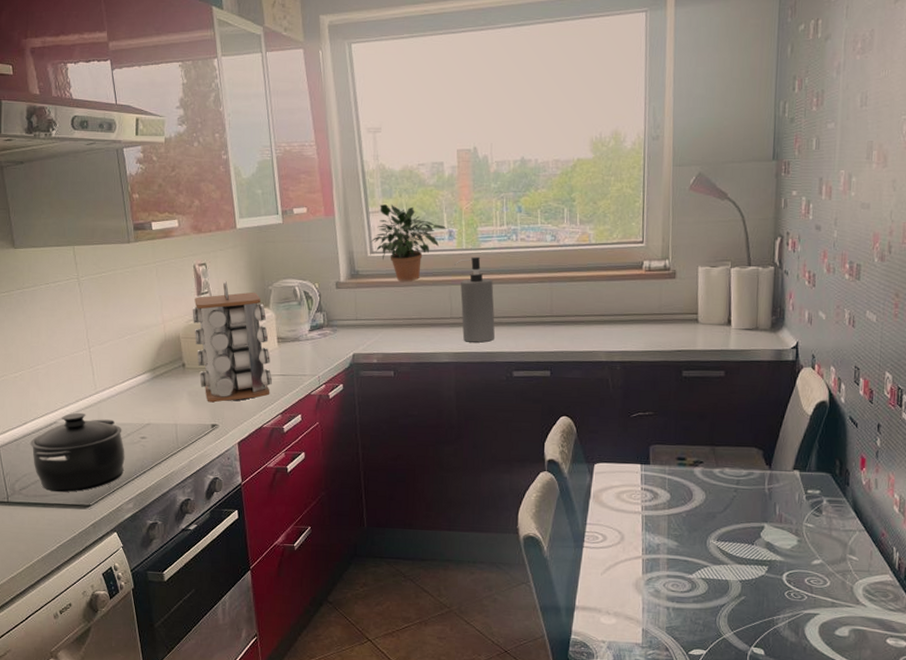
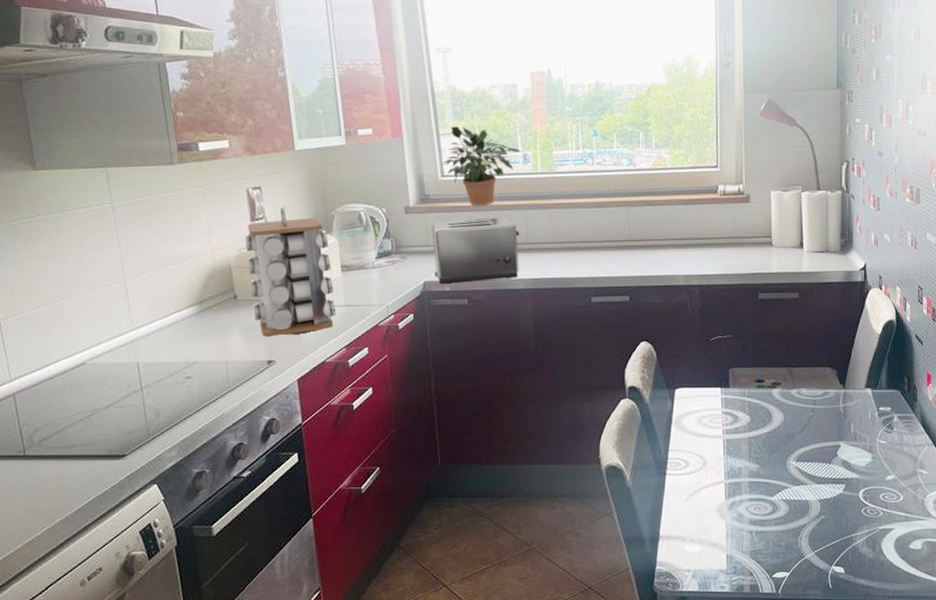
saucepan: present [30,412,125,492] -> none [52,352,167,441]
toaster: none [360,292,444,357] -> present [431,217,520,285]
soap dispenser: present [453,256,496,343] -> none [529,180,573,268]

